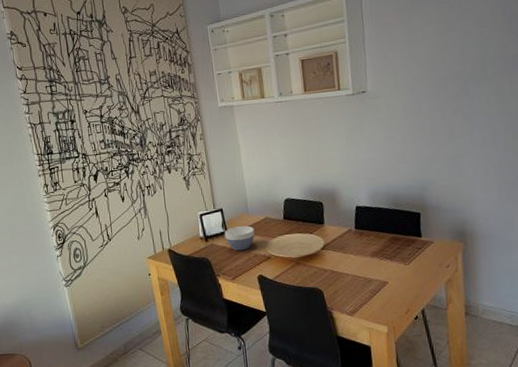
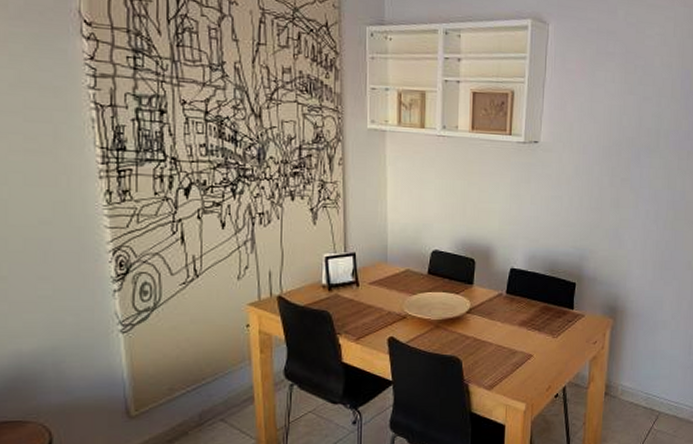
bowl: present [224,226,255,251] -> none [353,277,391,306]

